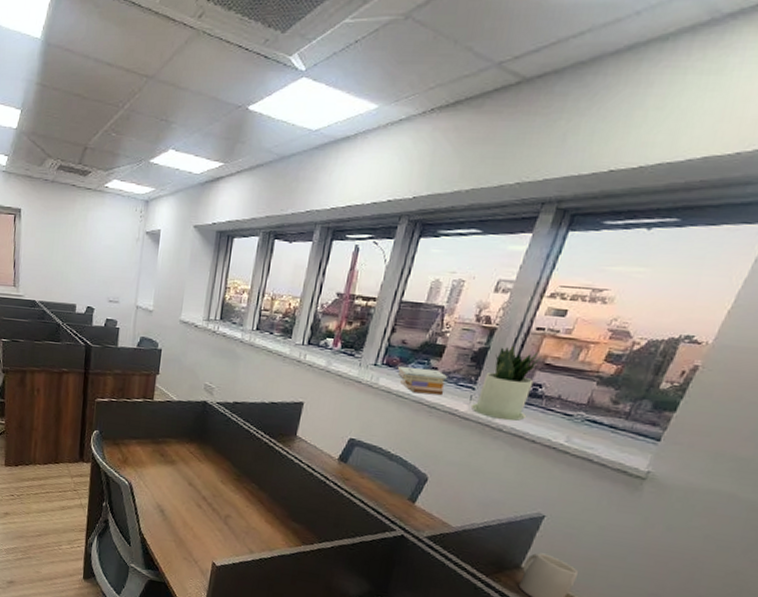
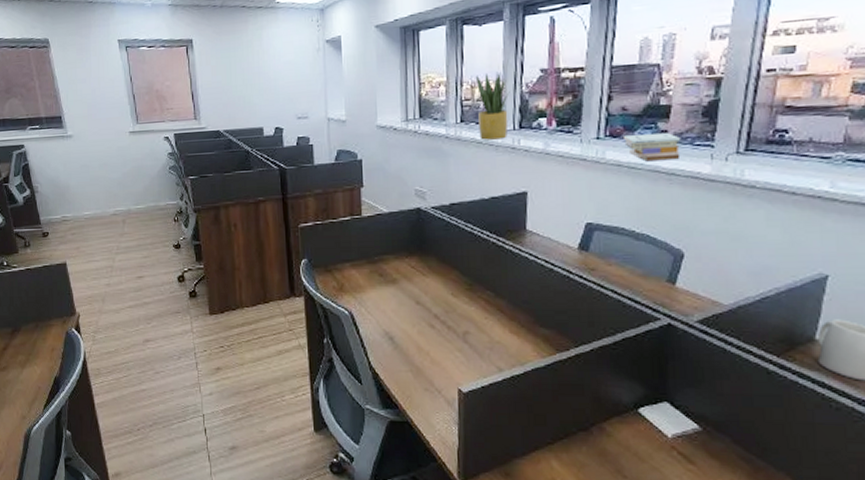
planter: none [270,288,306,352] -> present [475,71,510,140]
planter: present [470,346,544,422] -> none [713,93,782,176]

